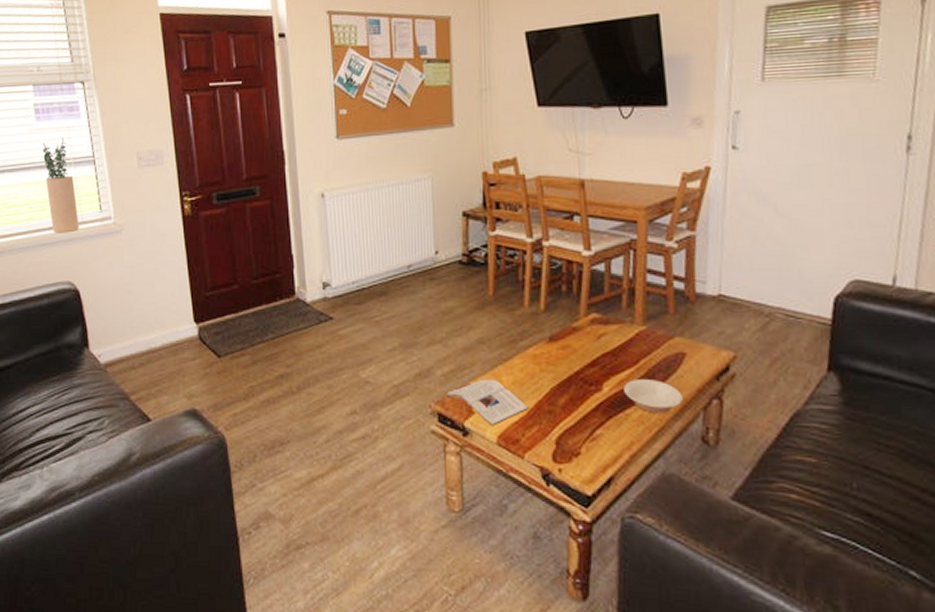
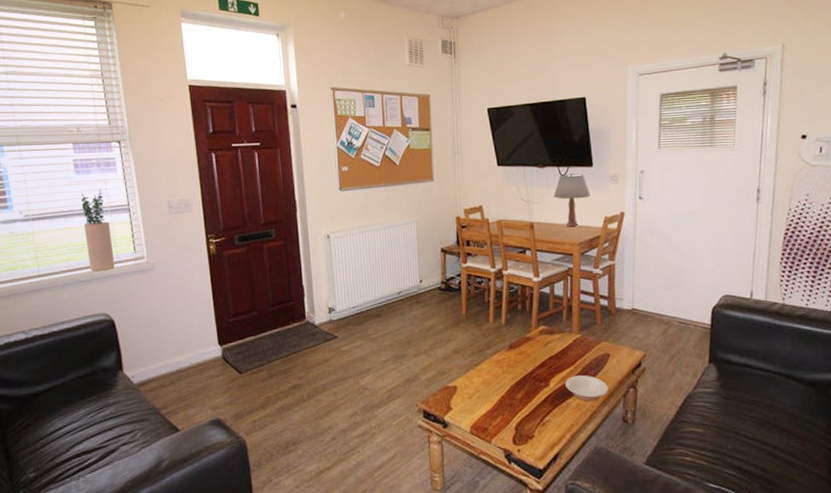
magazine: present [447,379,529,426] -> none [430,381,494,419]
table lamp: none [612,115,663,186] -> present [553,173,590,227]

